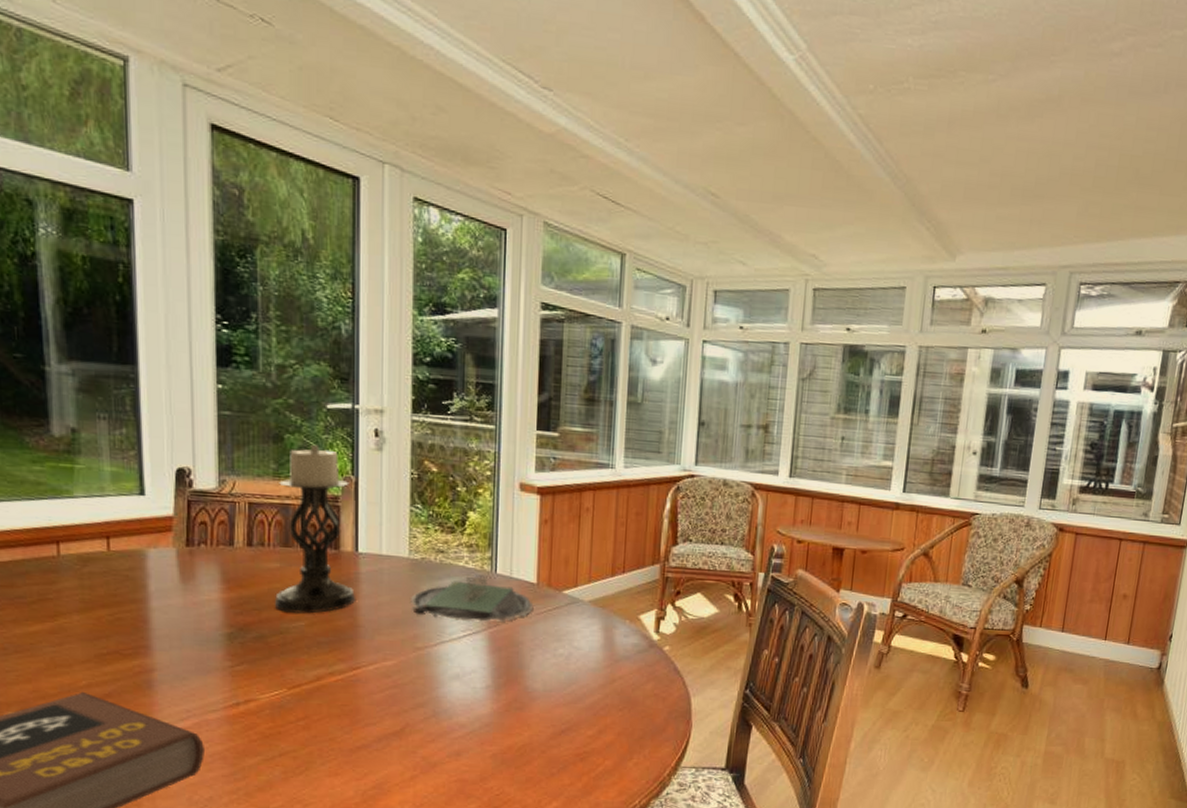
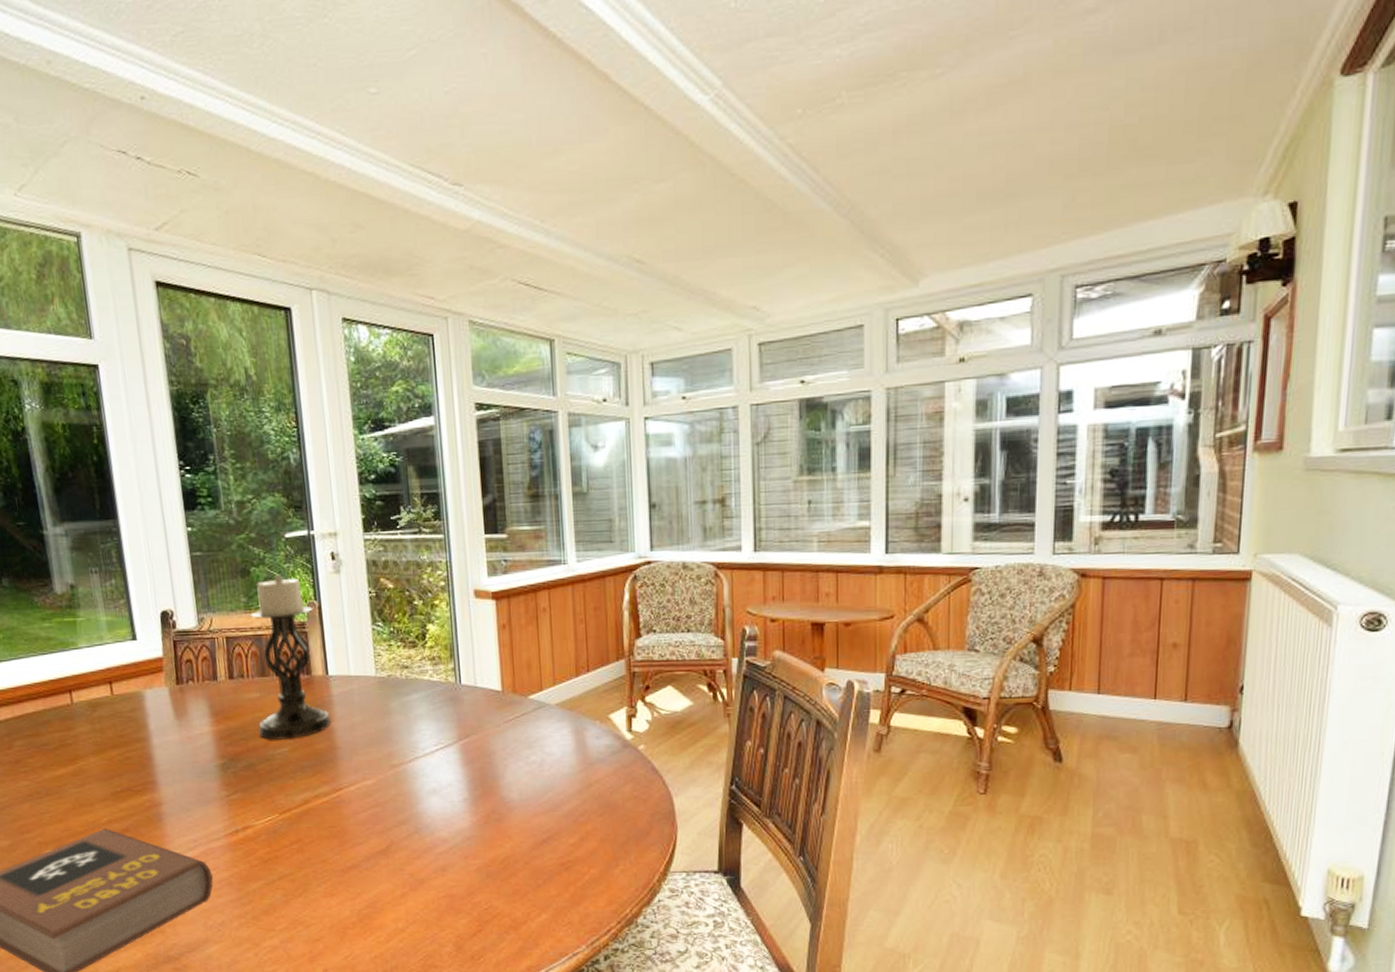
plate: present [411,573,533,622] -> none [382,686,500,735]

